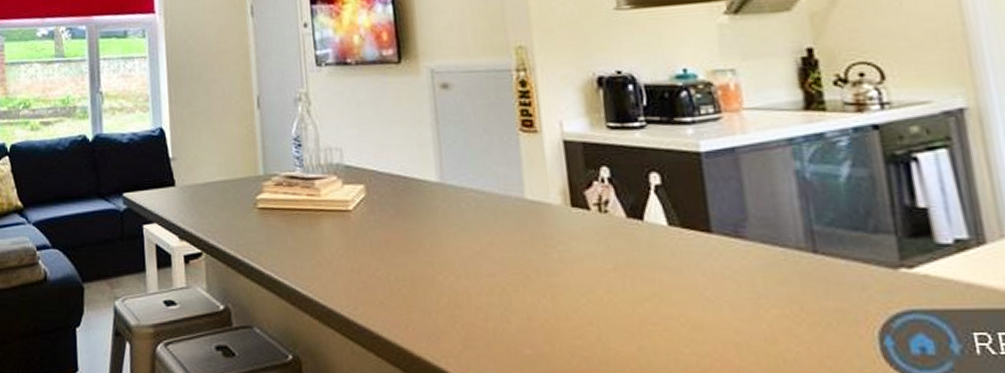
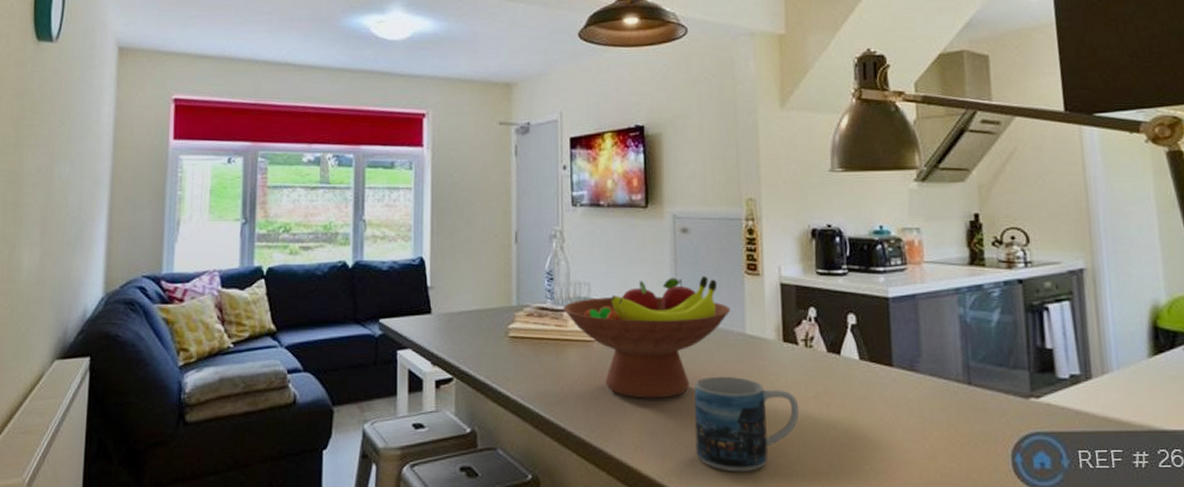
fruit bowl: none [313,135,506,273] -> present [562,275,731,399]
mug: none [468,246,597,354] -> present [694,376,800,471]

